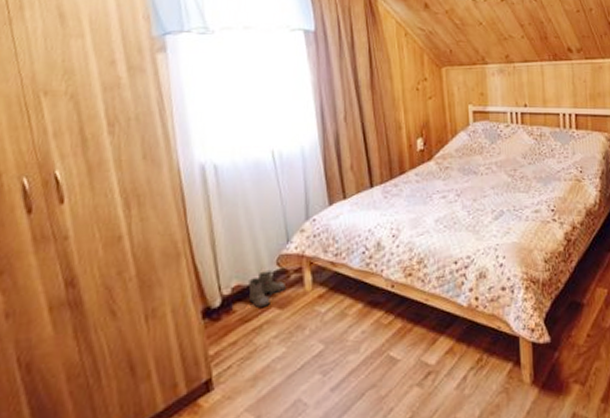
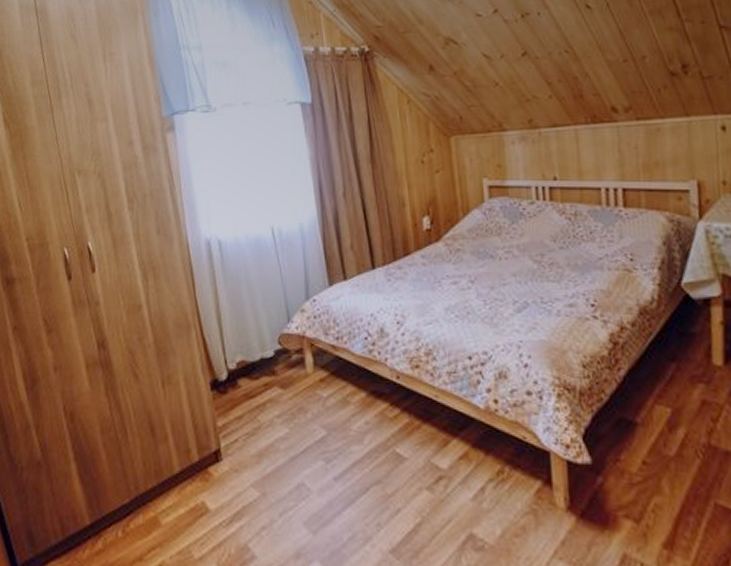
boots: present [248,271,287,308] -> none [252,349,288,386]

